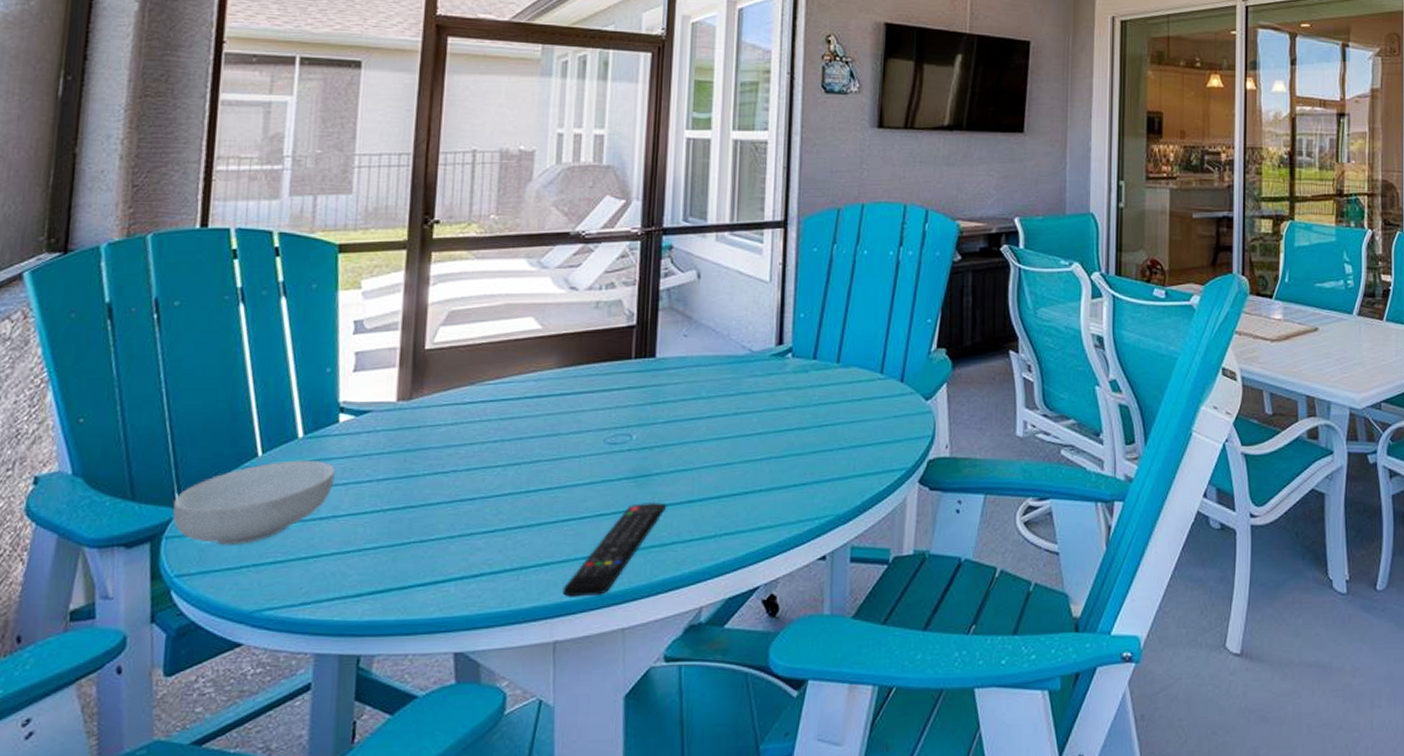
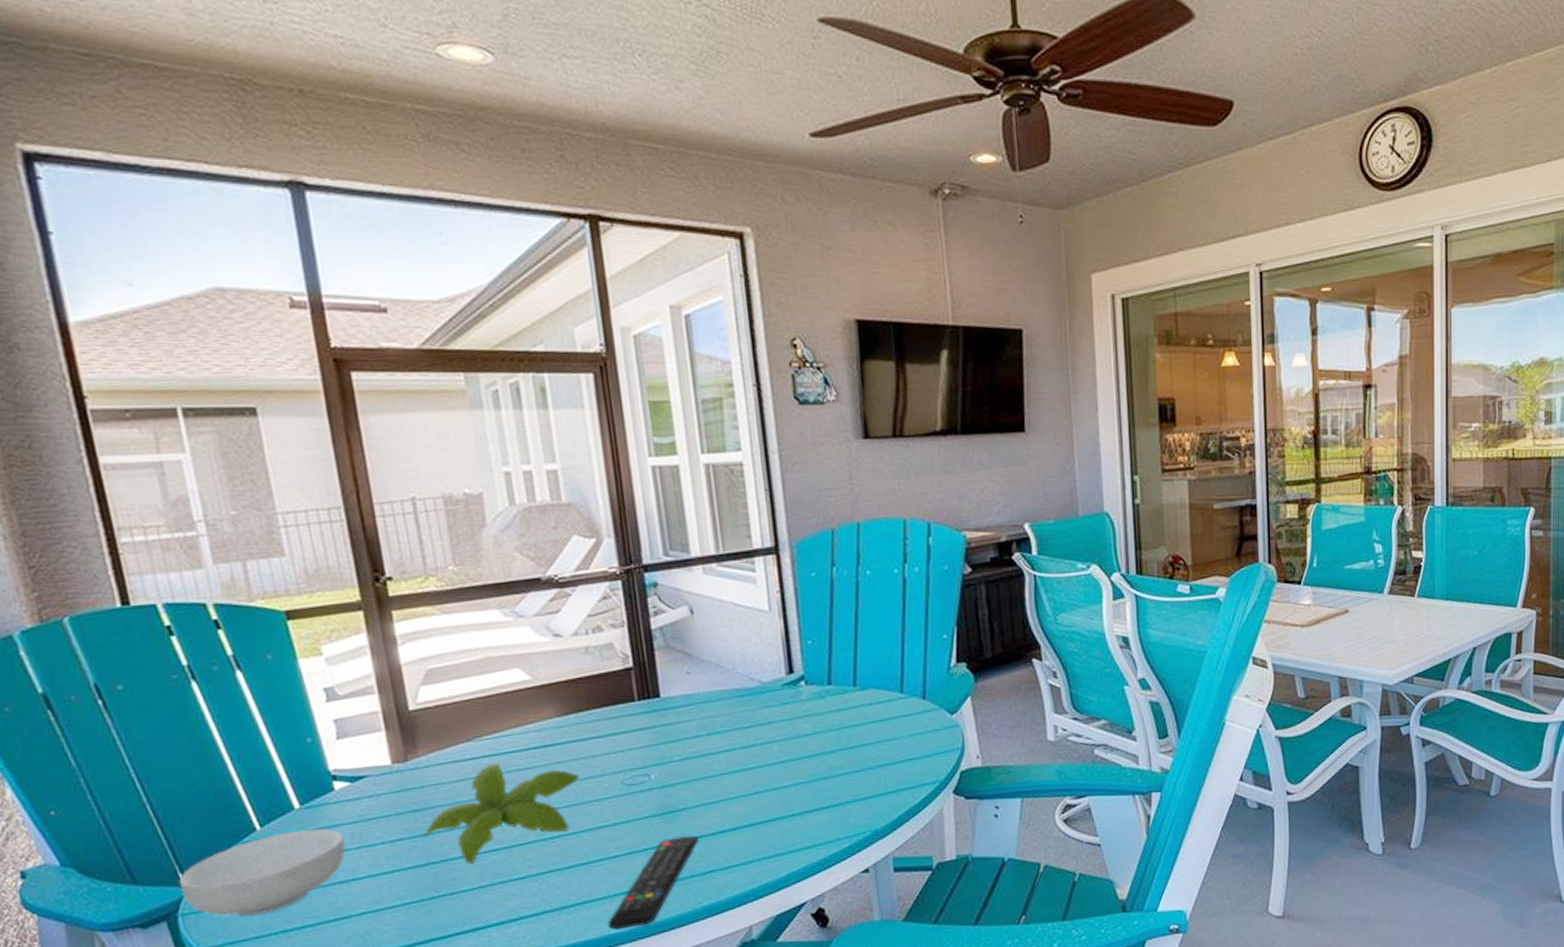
plant: none [409,409,566,511] -> present [423,762,580,864]

